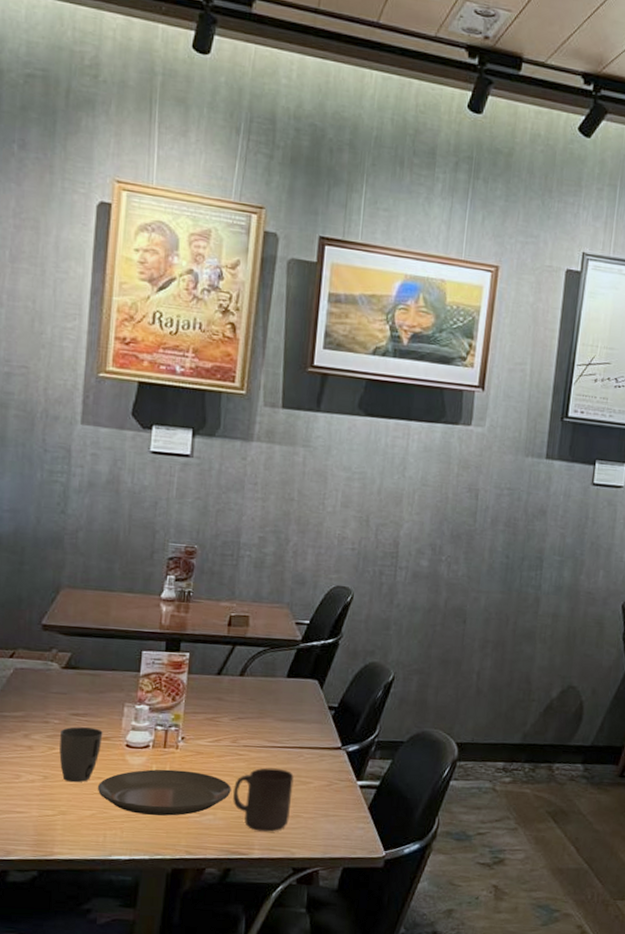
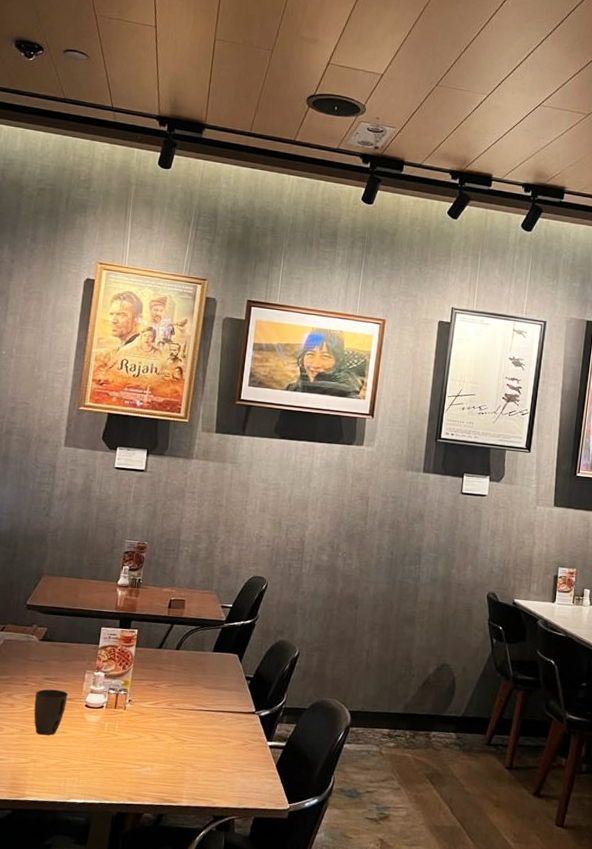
plate: present [97,769,231,816] -> none [61,726,166,767]
cup: present [233,768,294,832] -> none [167,728,217,784]

